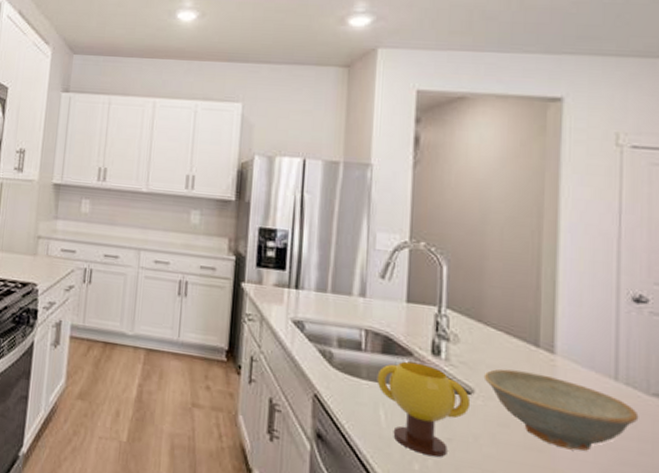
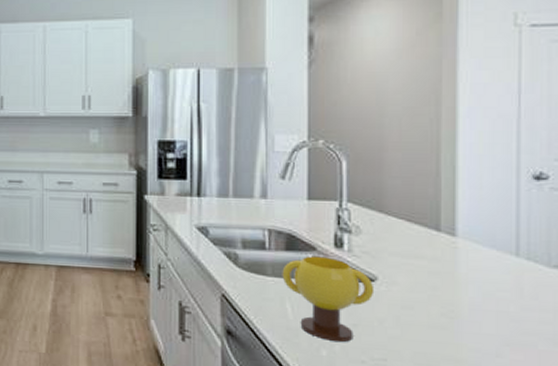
dish: present [483,369,639,451] -> none [386,255,540,325]

